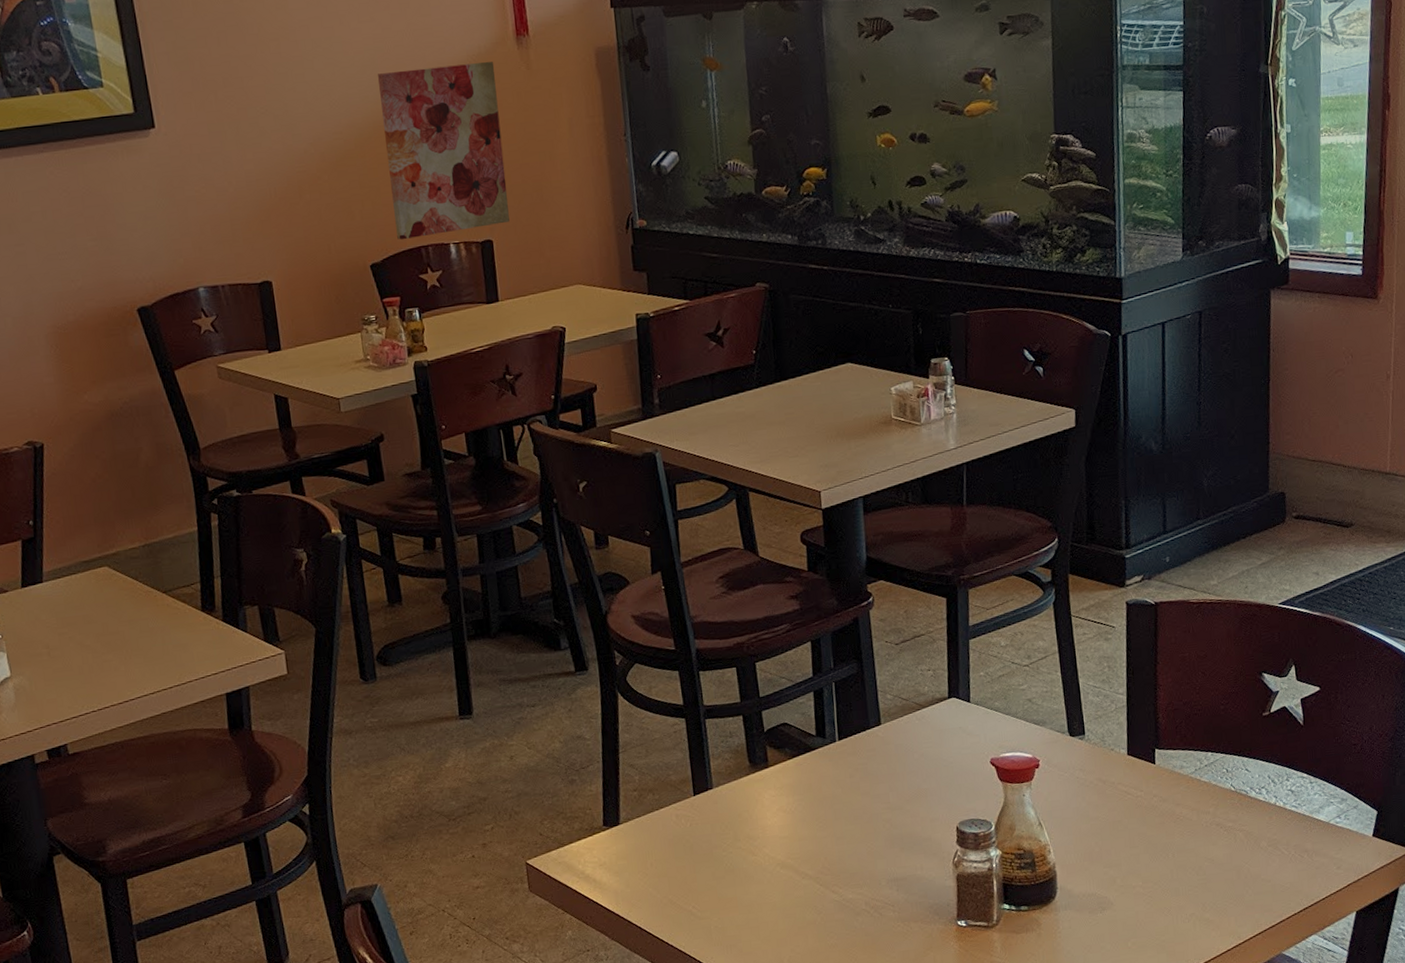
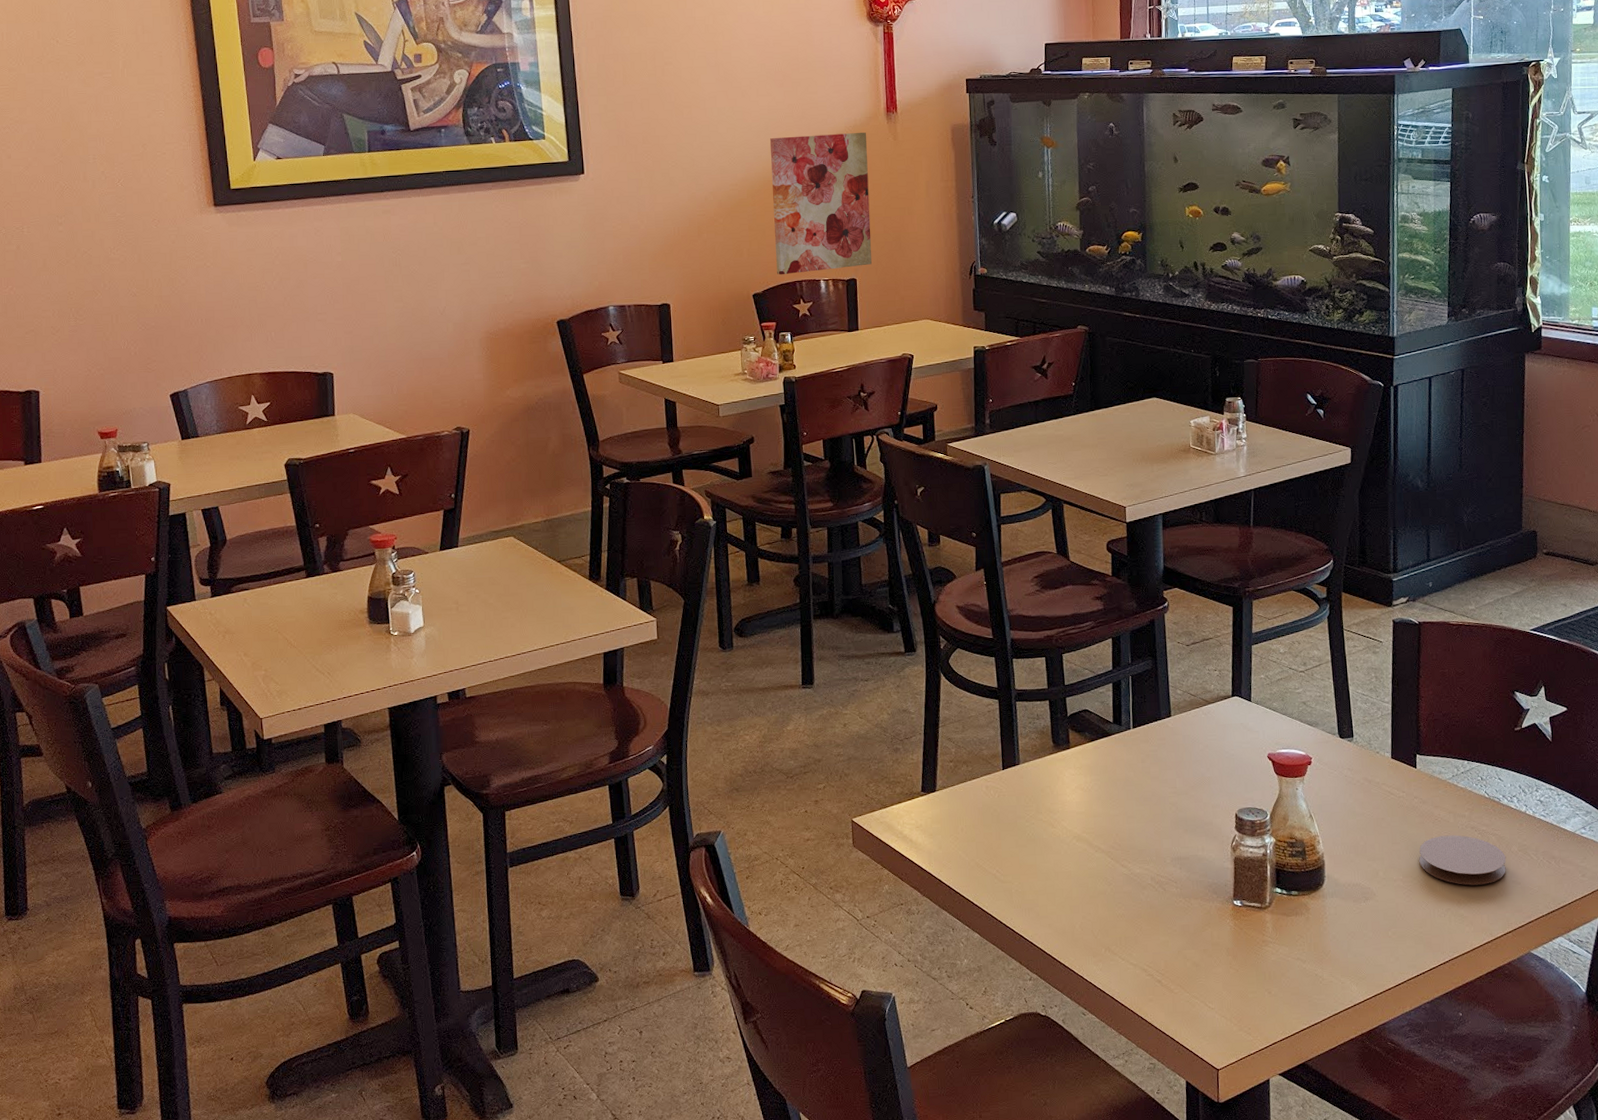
coaster: none [1160,833,1255,887] -> present [1419,835,1506,886]

